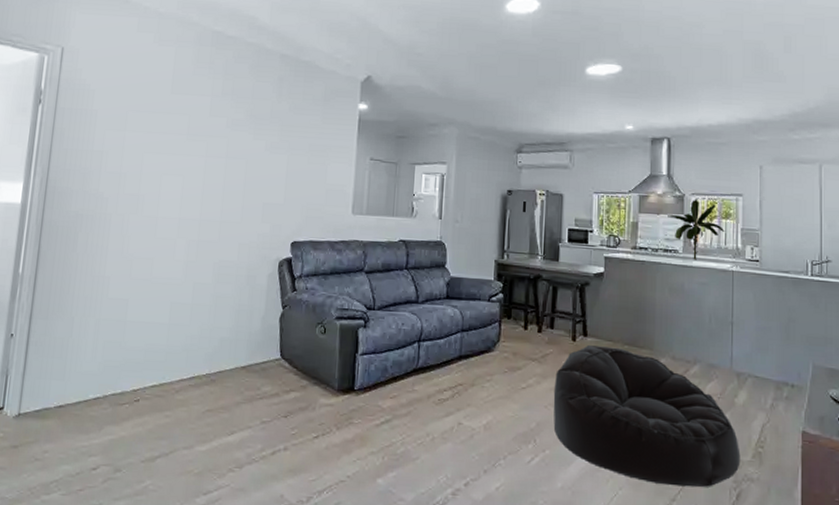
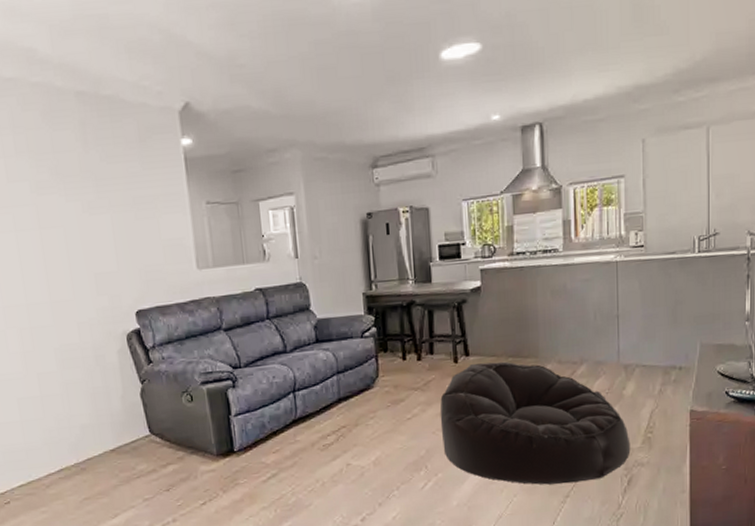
plant: present [668,200,725,260] -> none [545,190,607,257]

